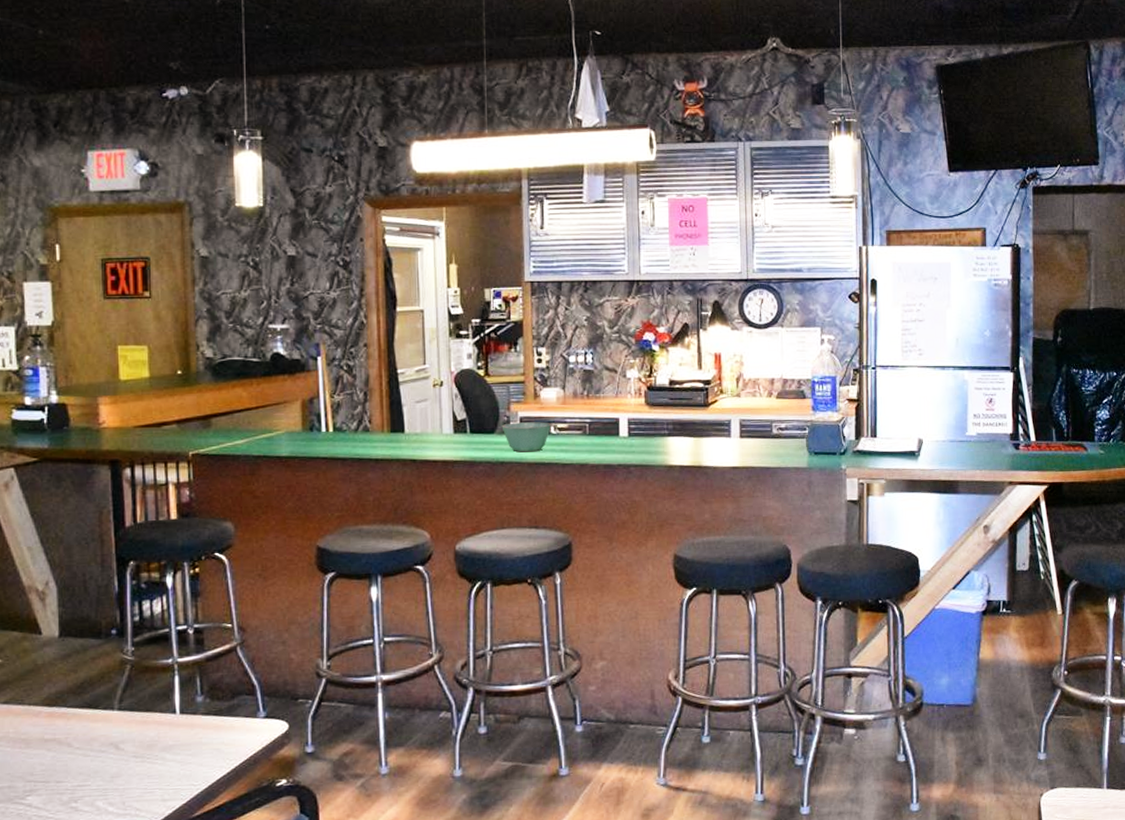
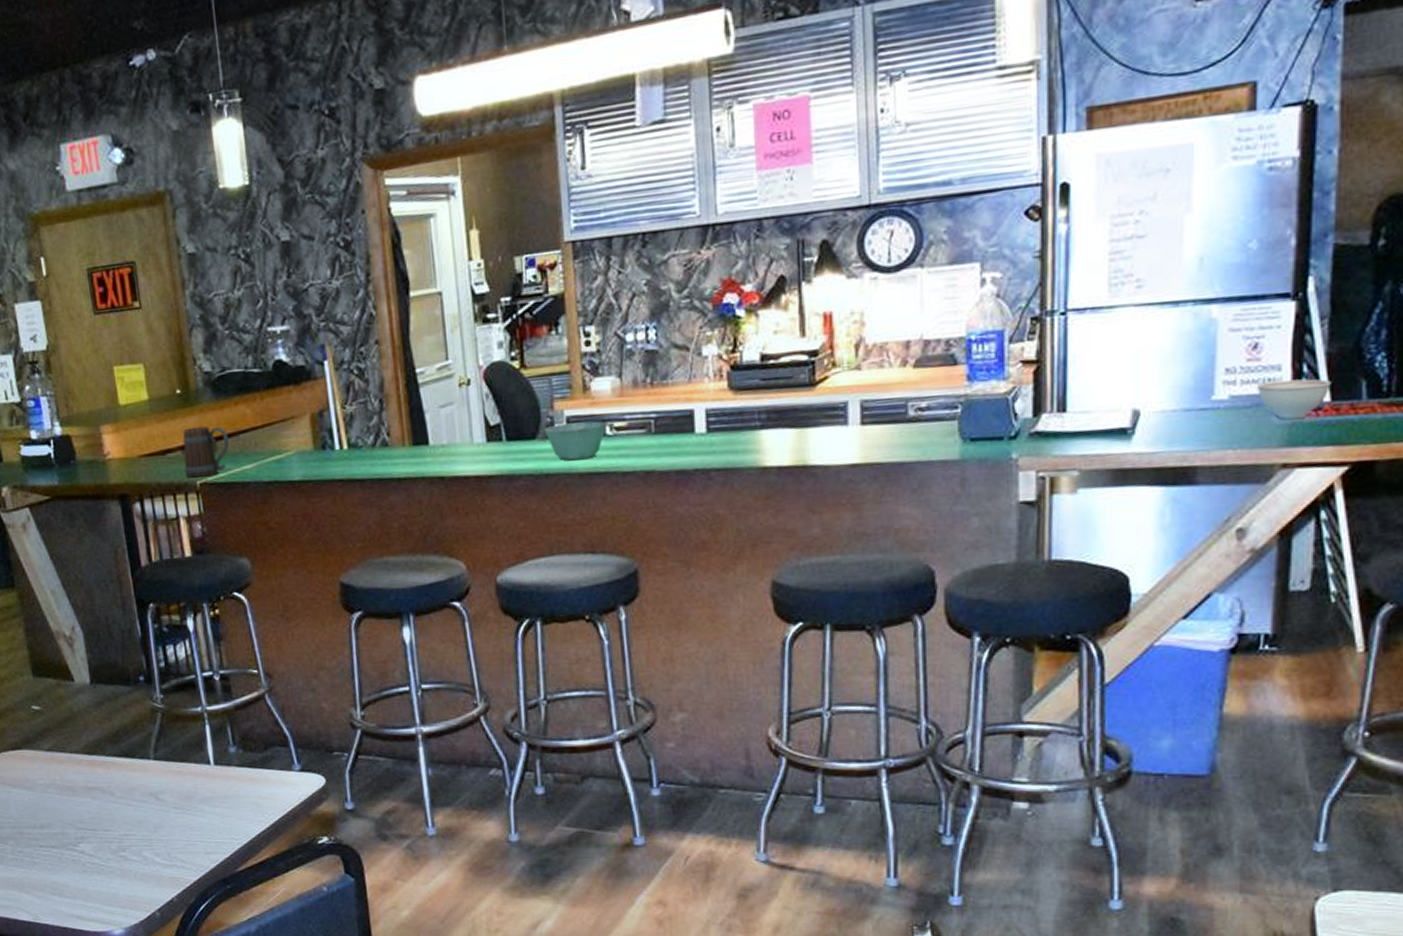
beer mug: none [178,404,224,449] -> present [182,426,230,478]
bowl: none [993,425,1035,453] -> present [1257,378,1331,422]

